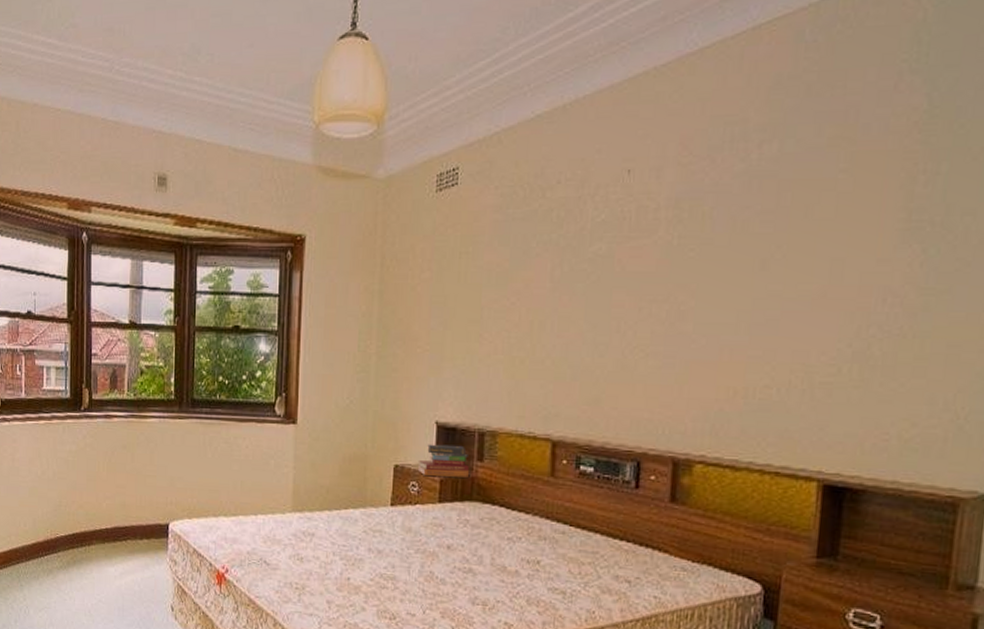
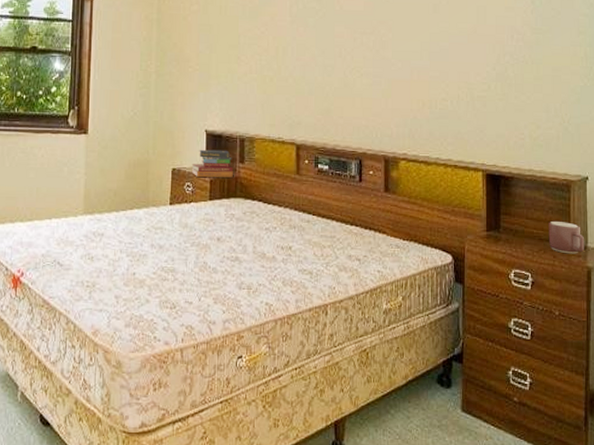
mug: none [913,549,974,596] -> present [548,220,585,254]

